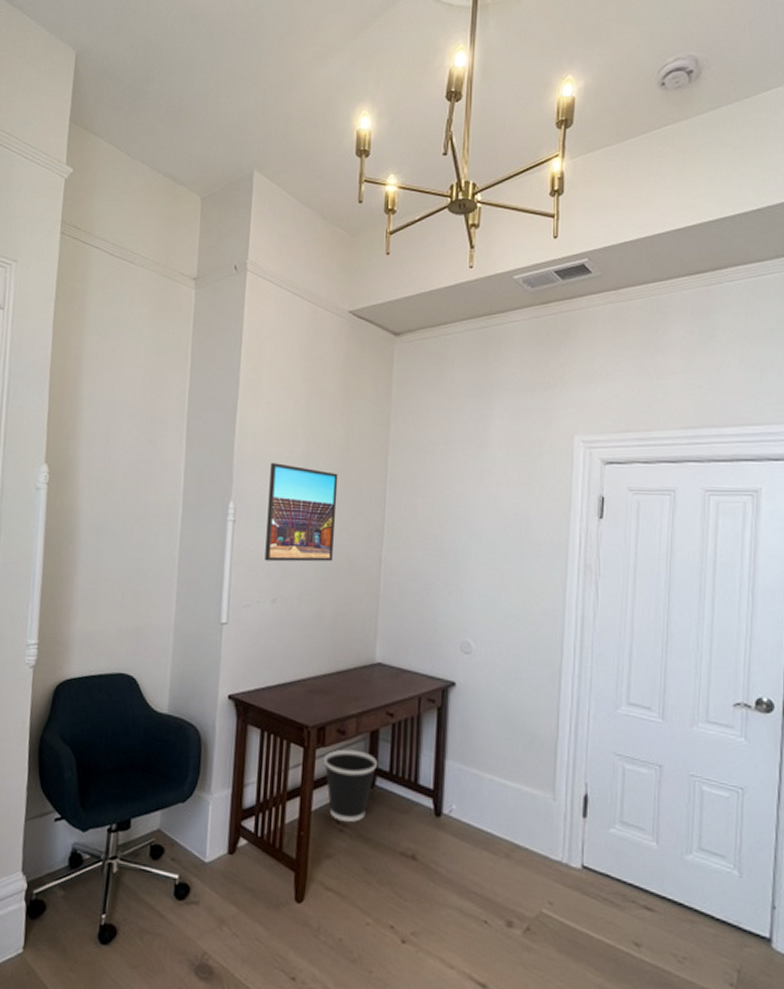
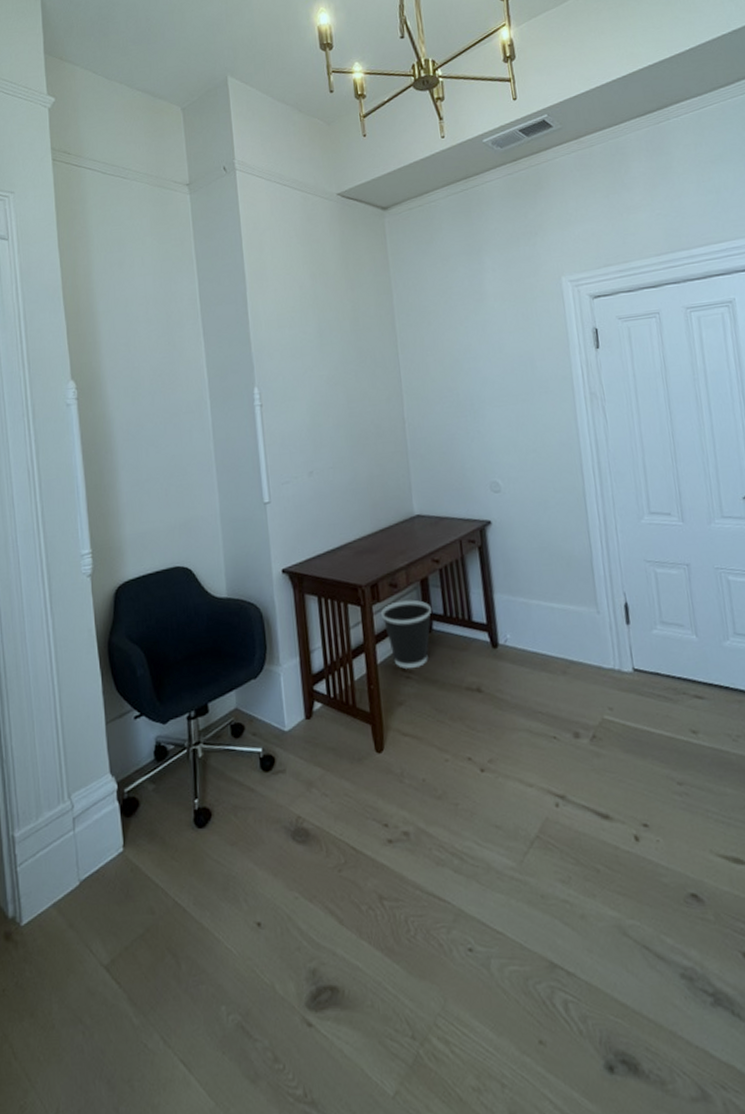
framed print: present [264,463,338,562] -> none [287,344,359,438]

